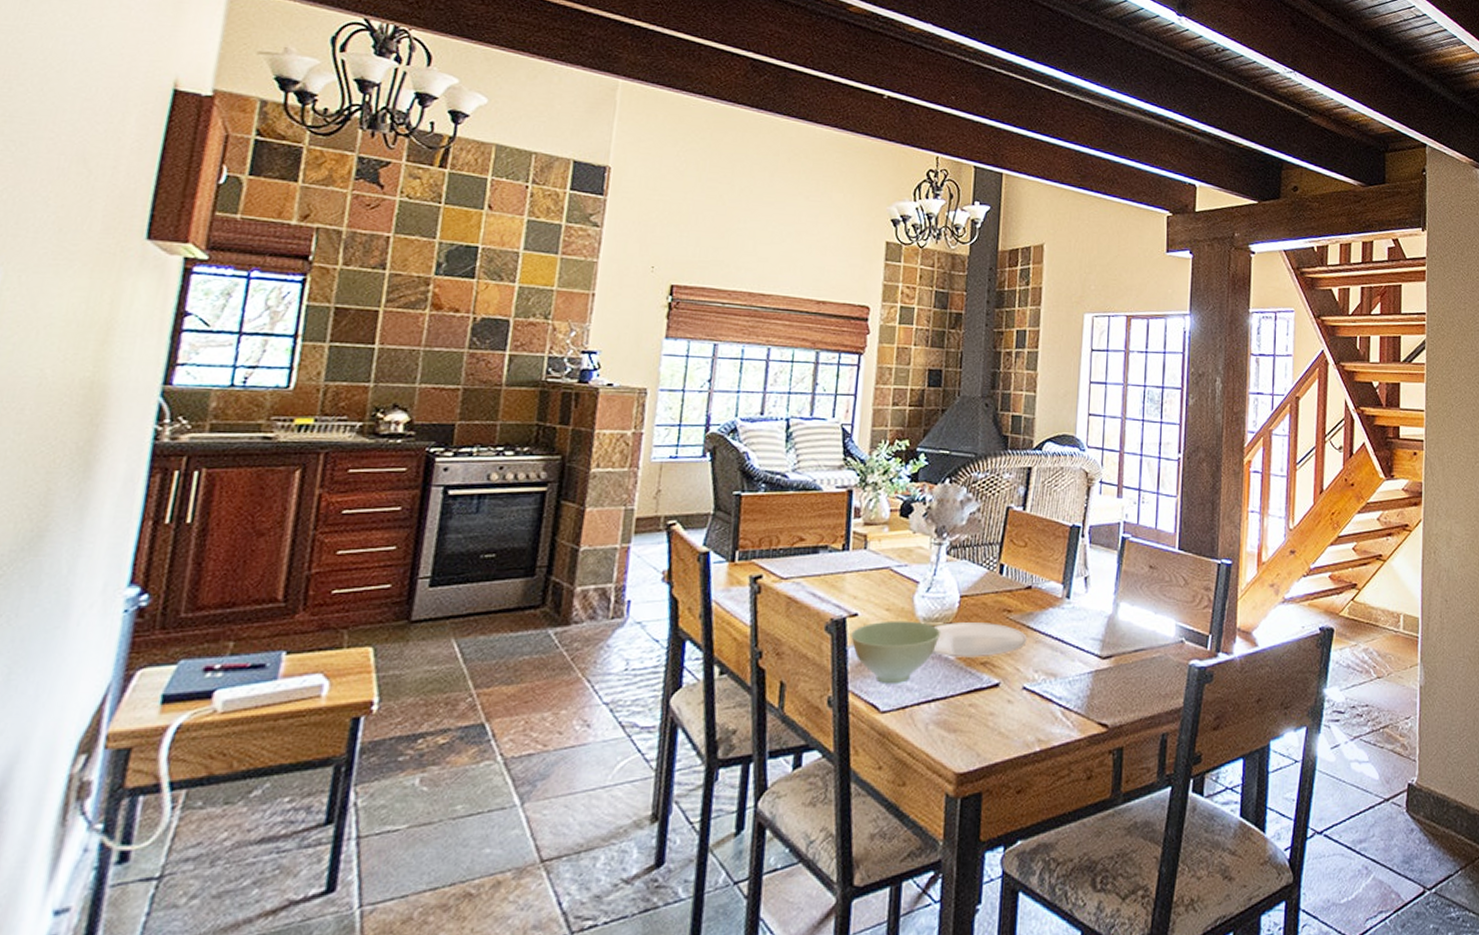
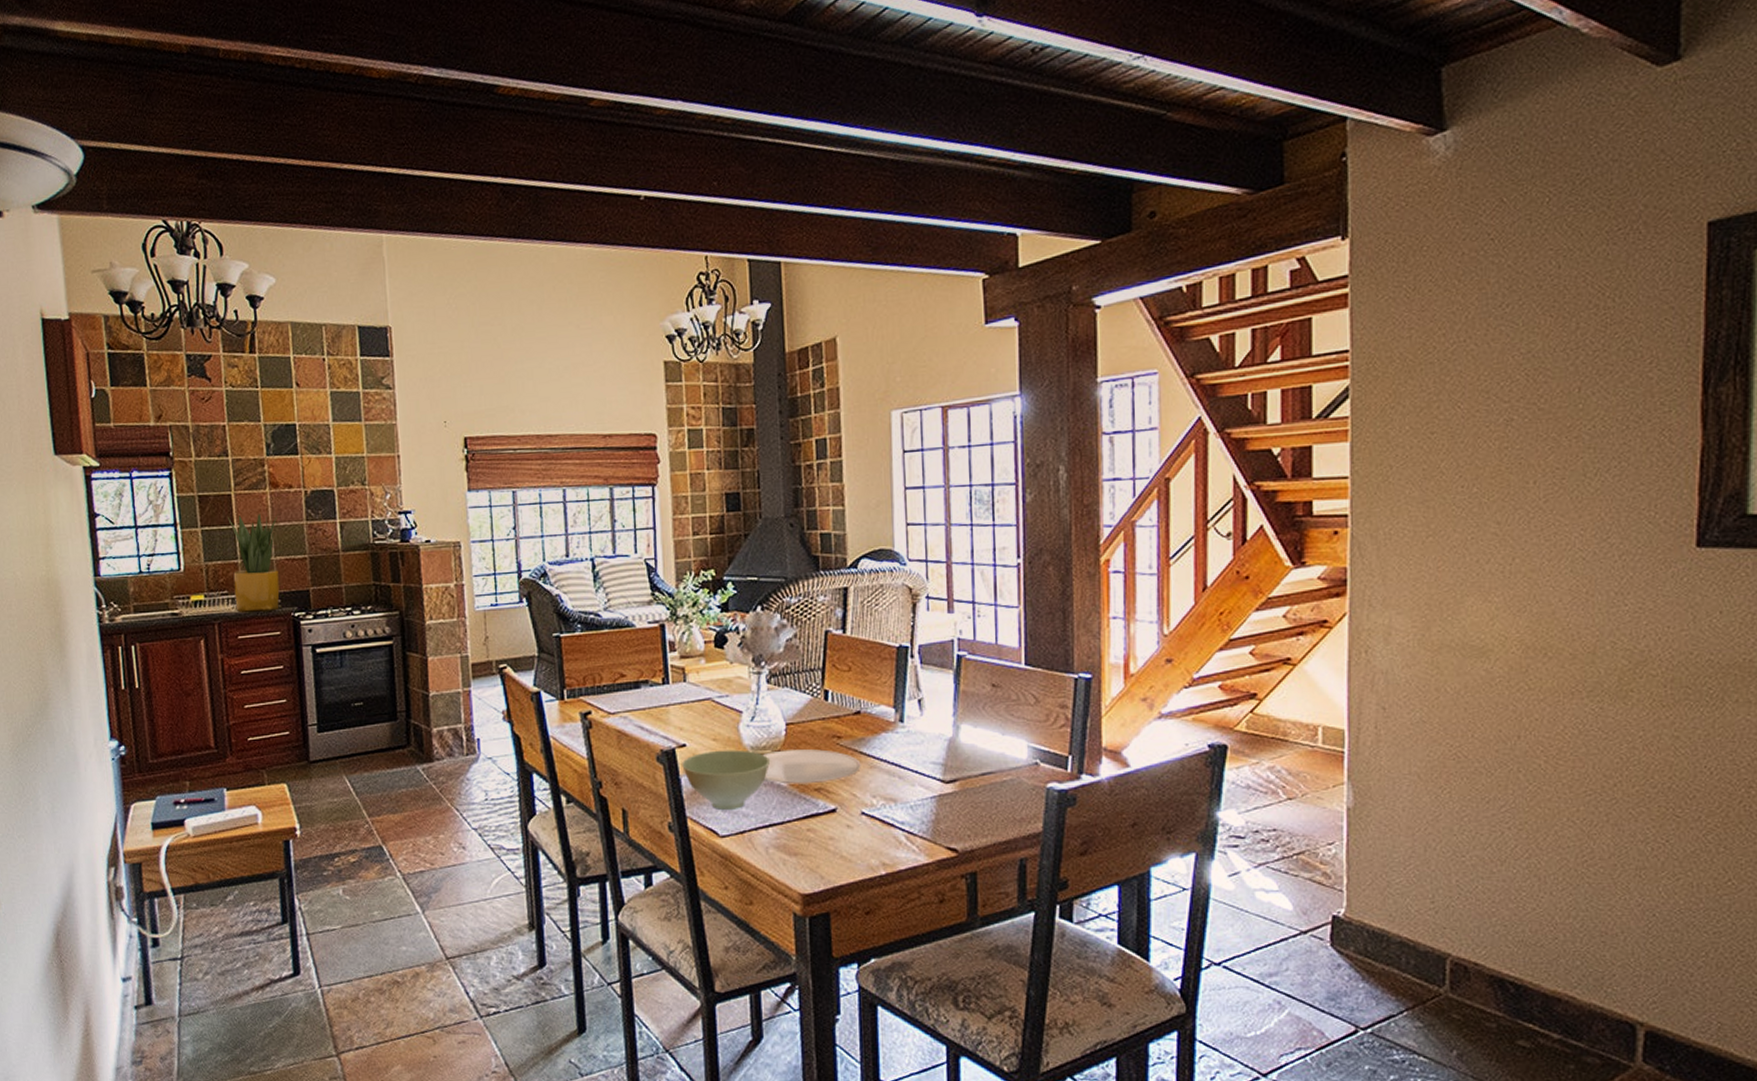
planter: none [354,334,434,445] -> present [227,513,280,613]

